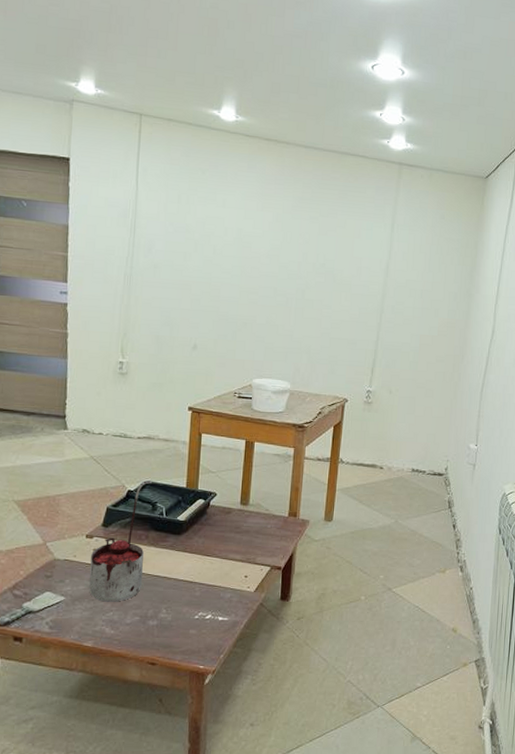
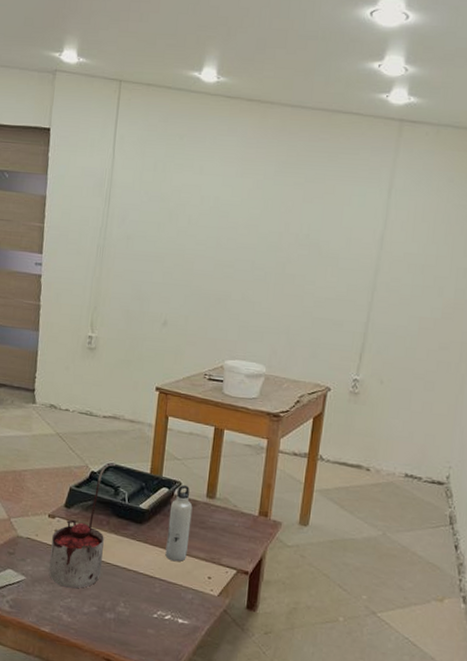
water bottle: none [204,495,228,566] -> present [165,484,193,562]

